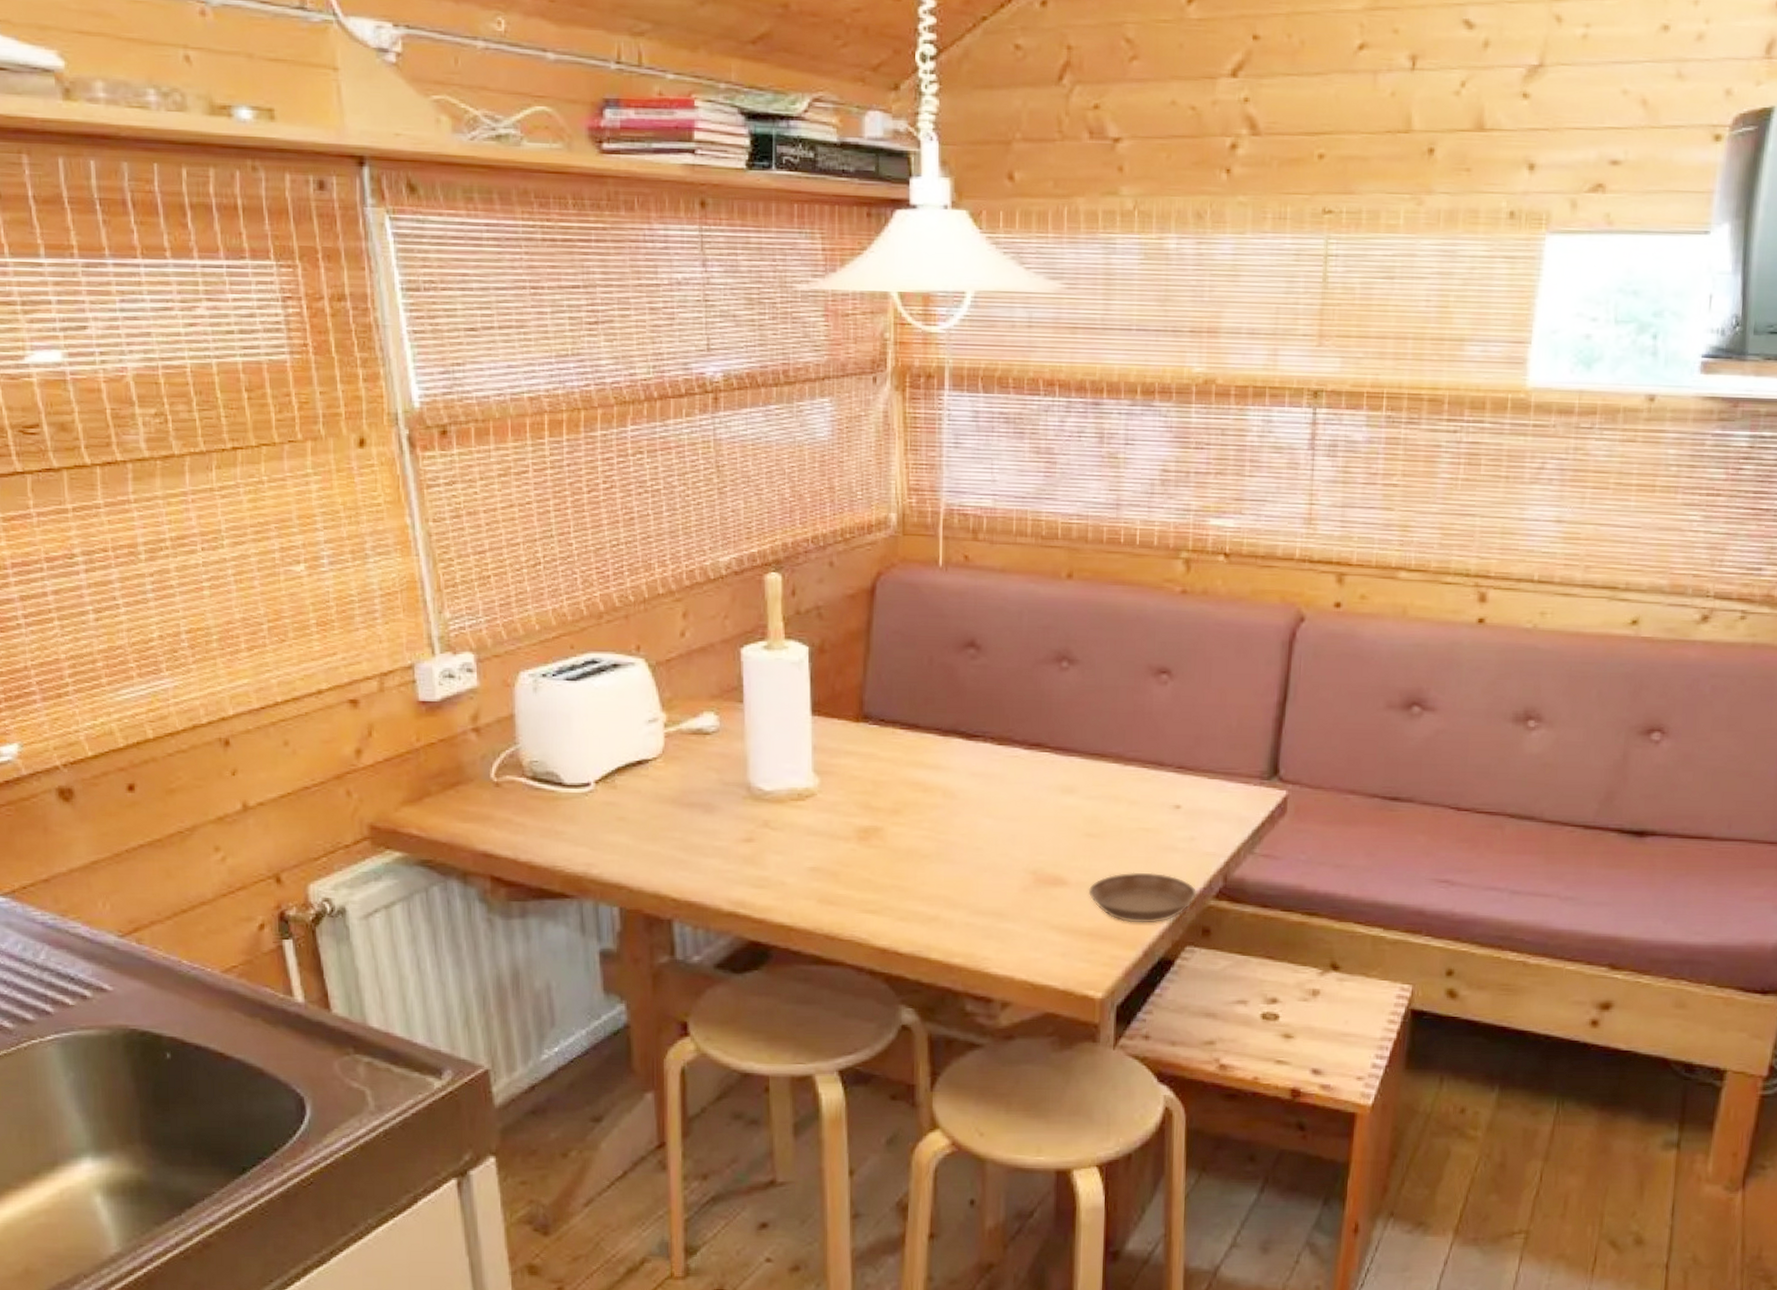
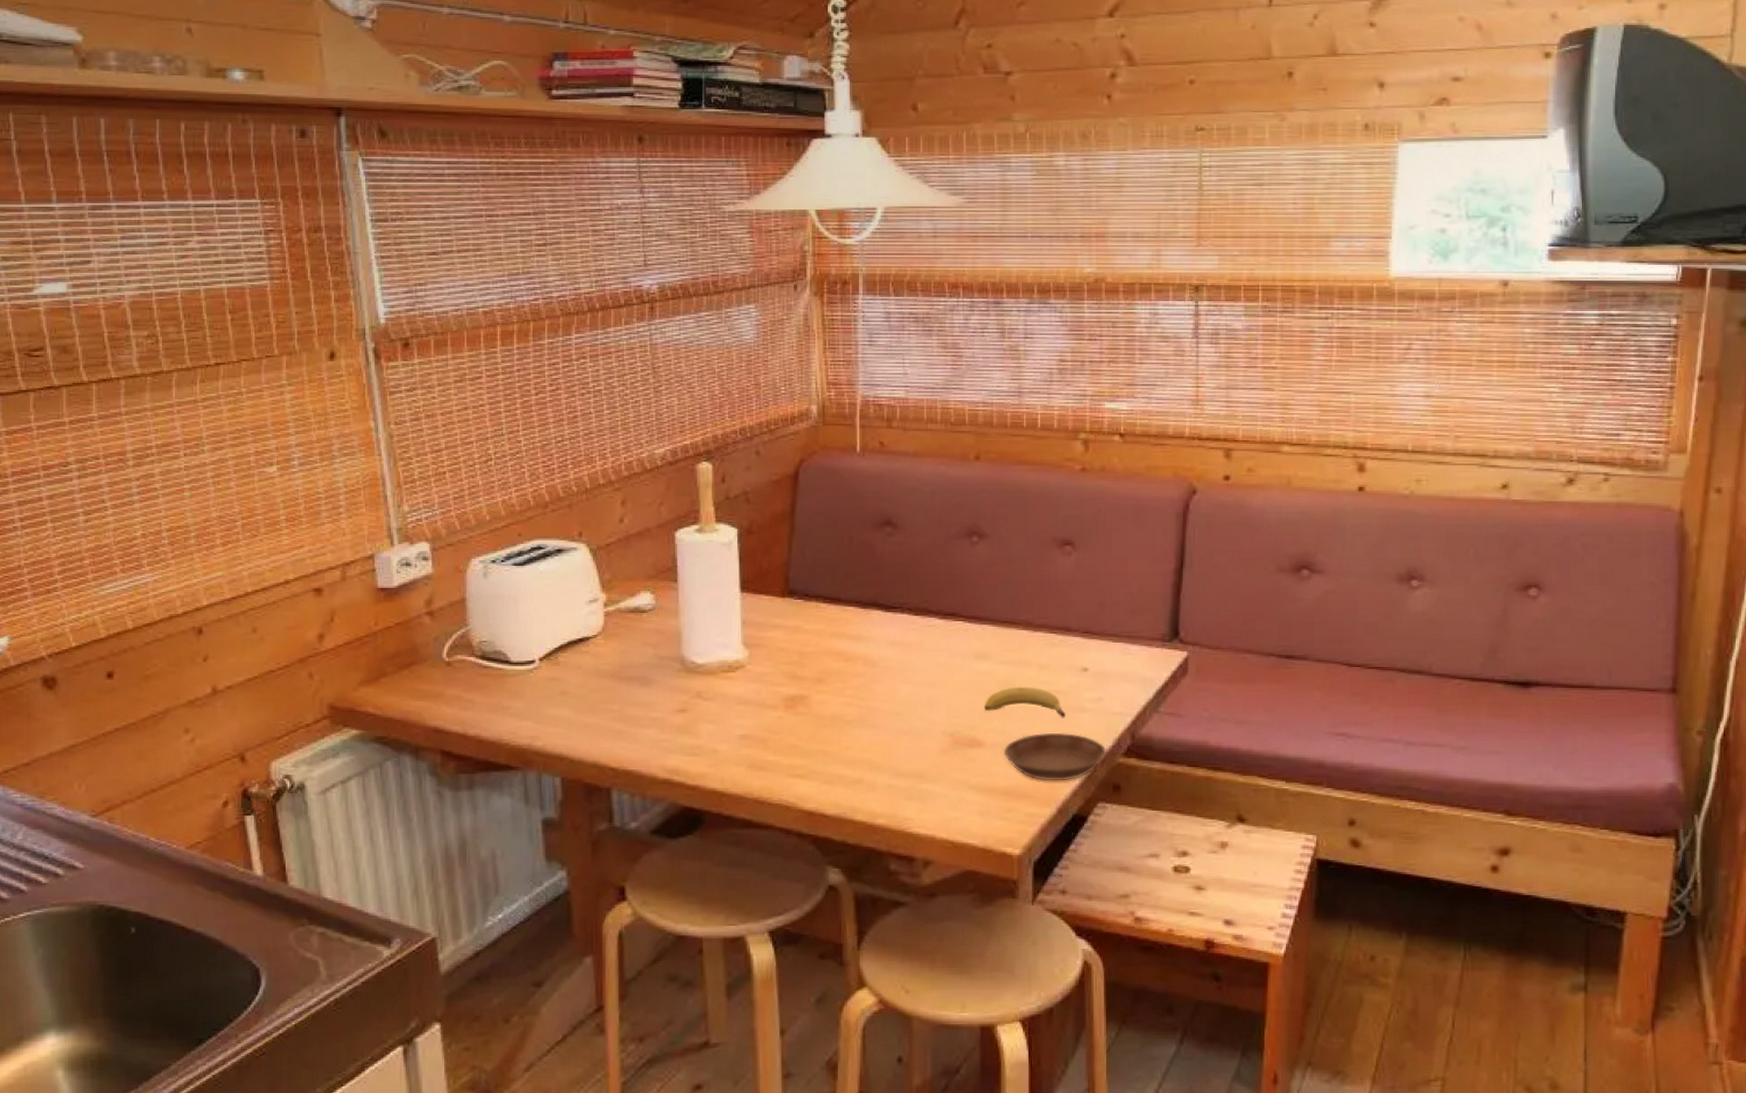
fruit: none [1069,823,1155,858] -> present [983,686,1066,718]

